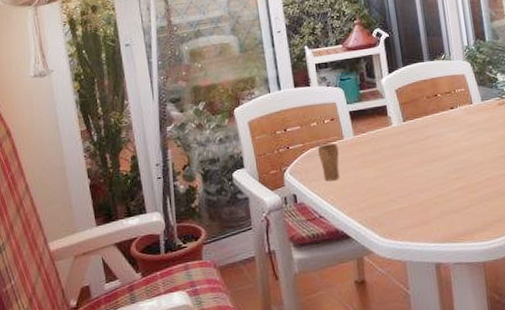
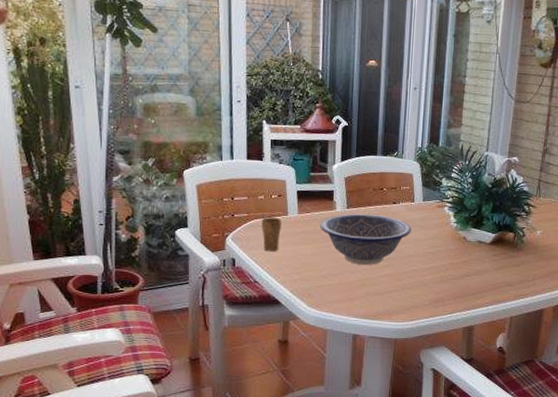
decorative bowl: none [378,123,476,182] -> present [319,213,412,265]

